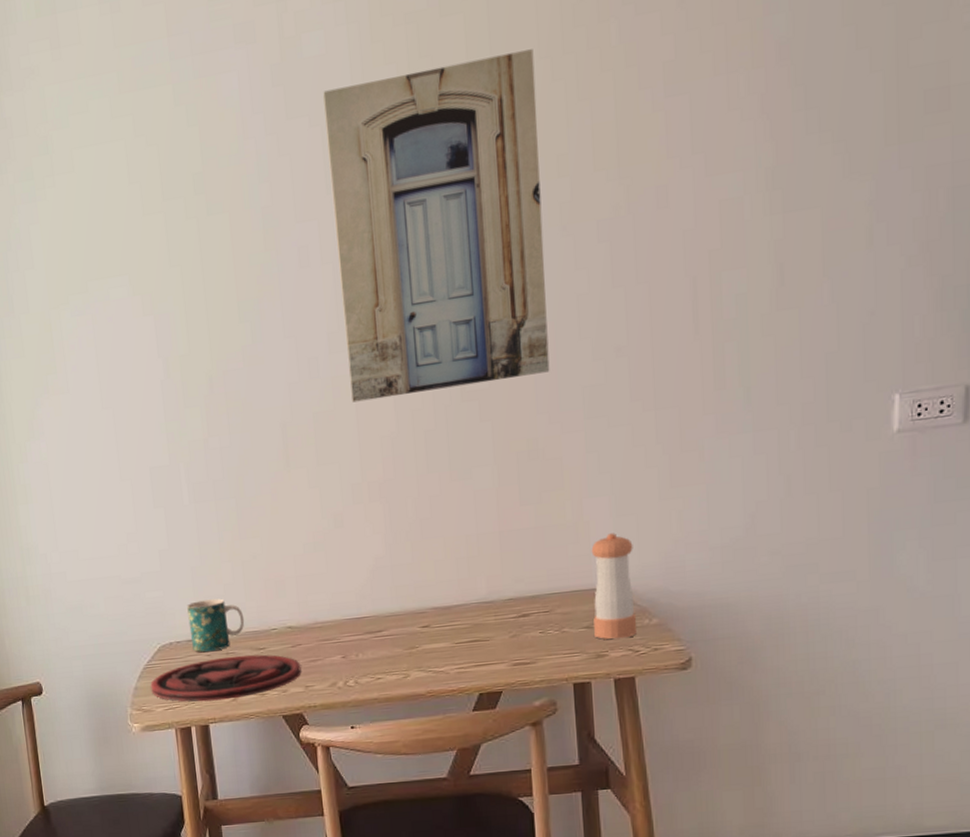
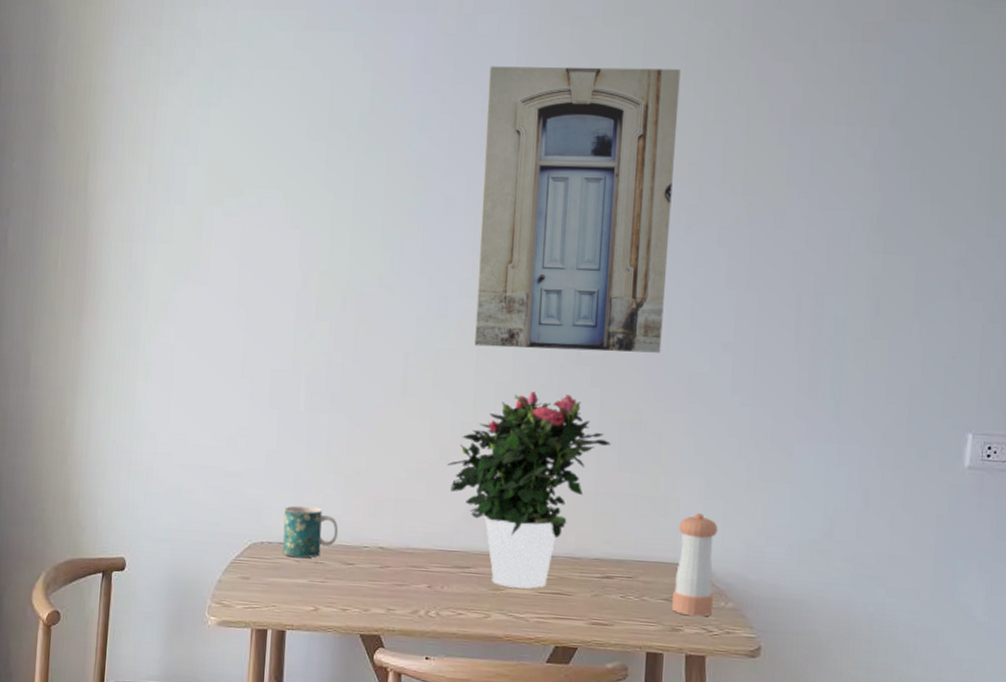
plate: present [150,654,302,702] -> none [234,565,386,609]
potted flower: none [343,435,509,644] -> present [447,391,611,589]

